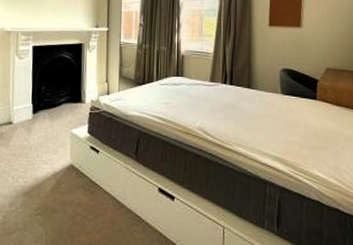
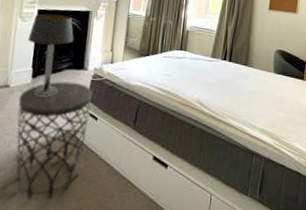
side table: none [22,115,92,235] -> present [15,81,92,200]
table lamp: none [26,50,69,131] -> present [28,14,74,97]

